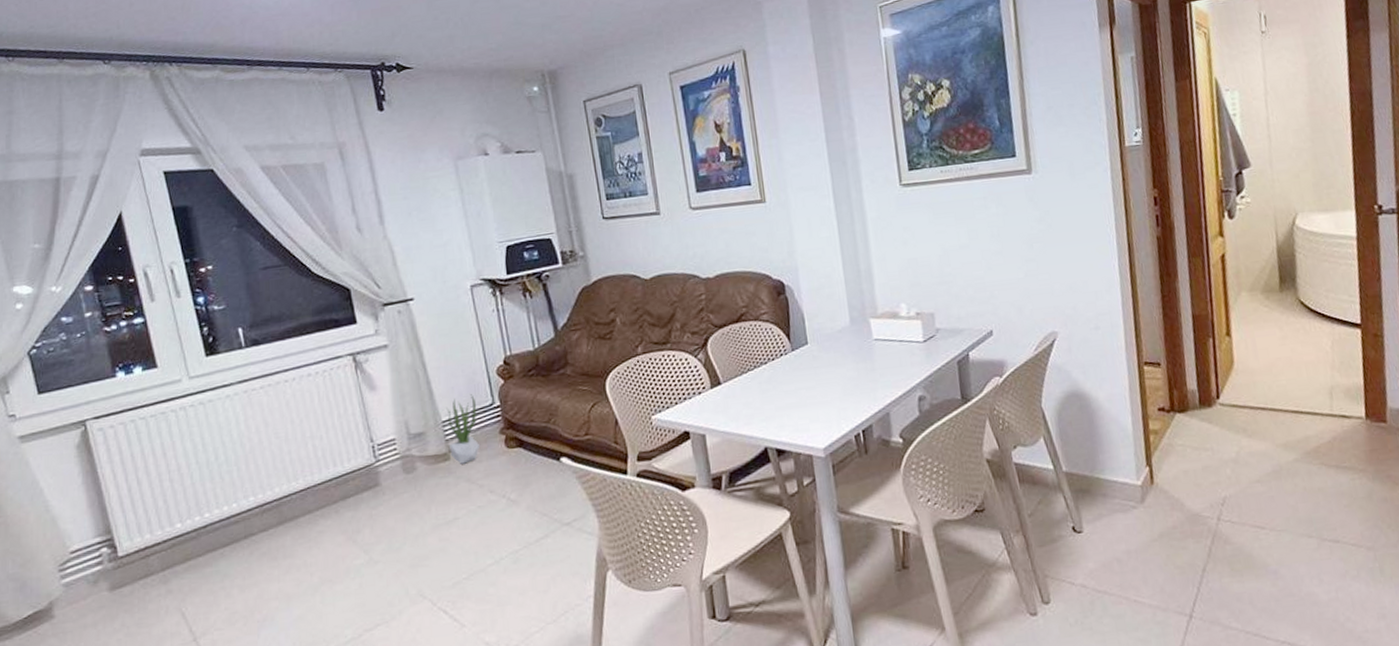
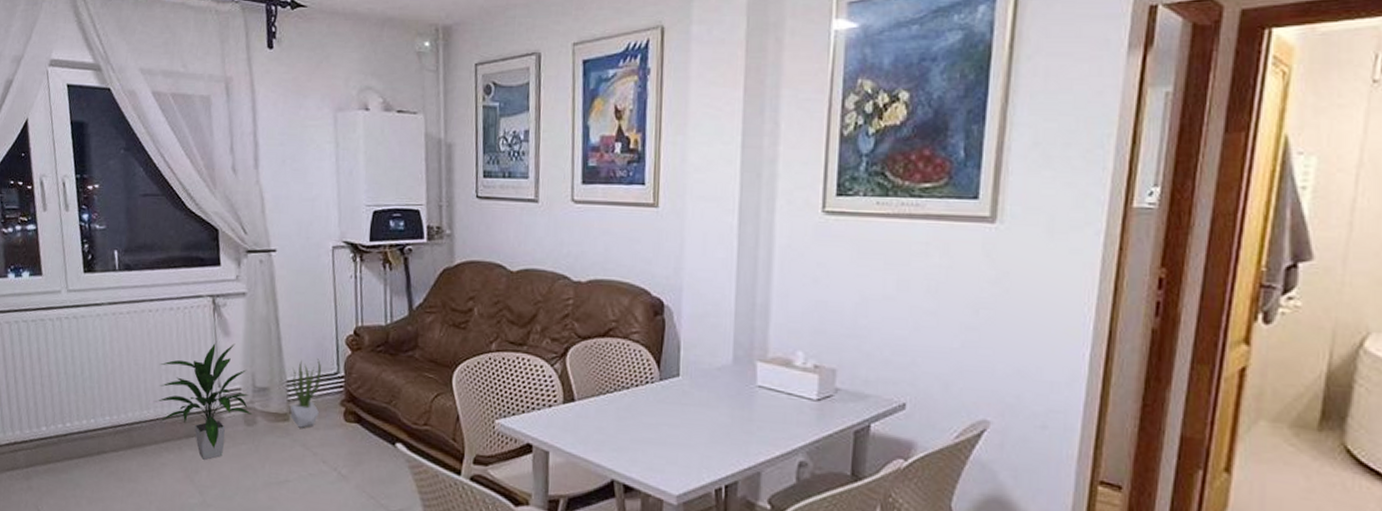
indoor plant: none [303,396,410,518] -> present [154,343,252,460]

